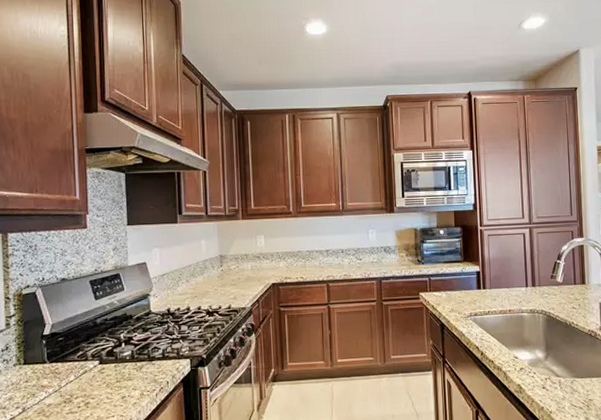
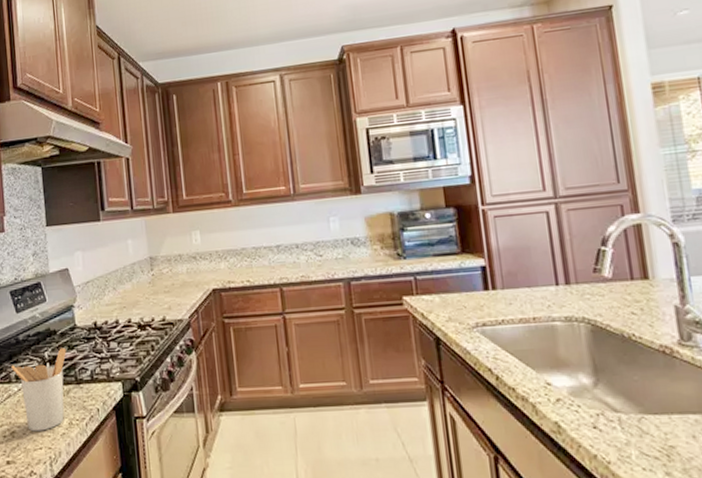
utensil holder: none [88,330,141,402] -> present [11,347,67,432]

